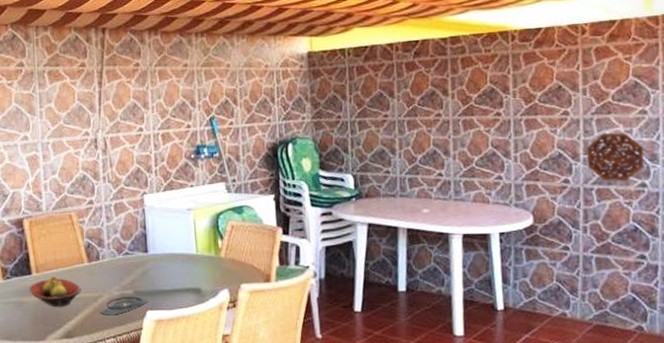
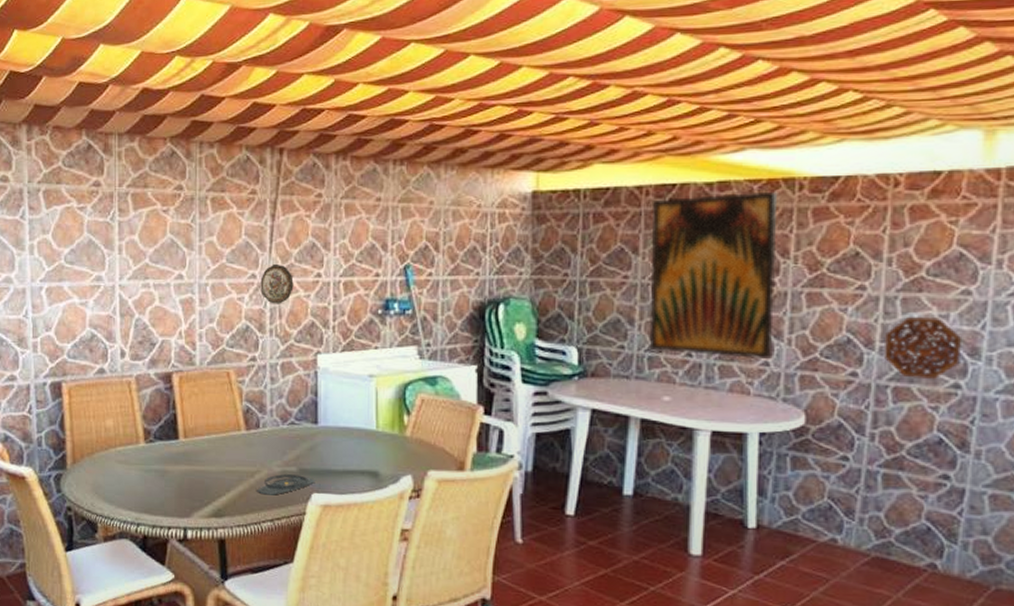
fruit bowl: present [29,276,81,307] -> none [174,443,236,480]
decorative plate: none [93,122,121,156] -> present [260,263,294,304]
wall art: none [402,42,503,175] -> present [649,191,778,360]

